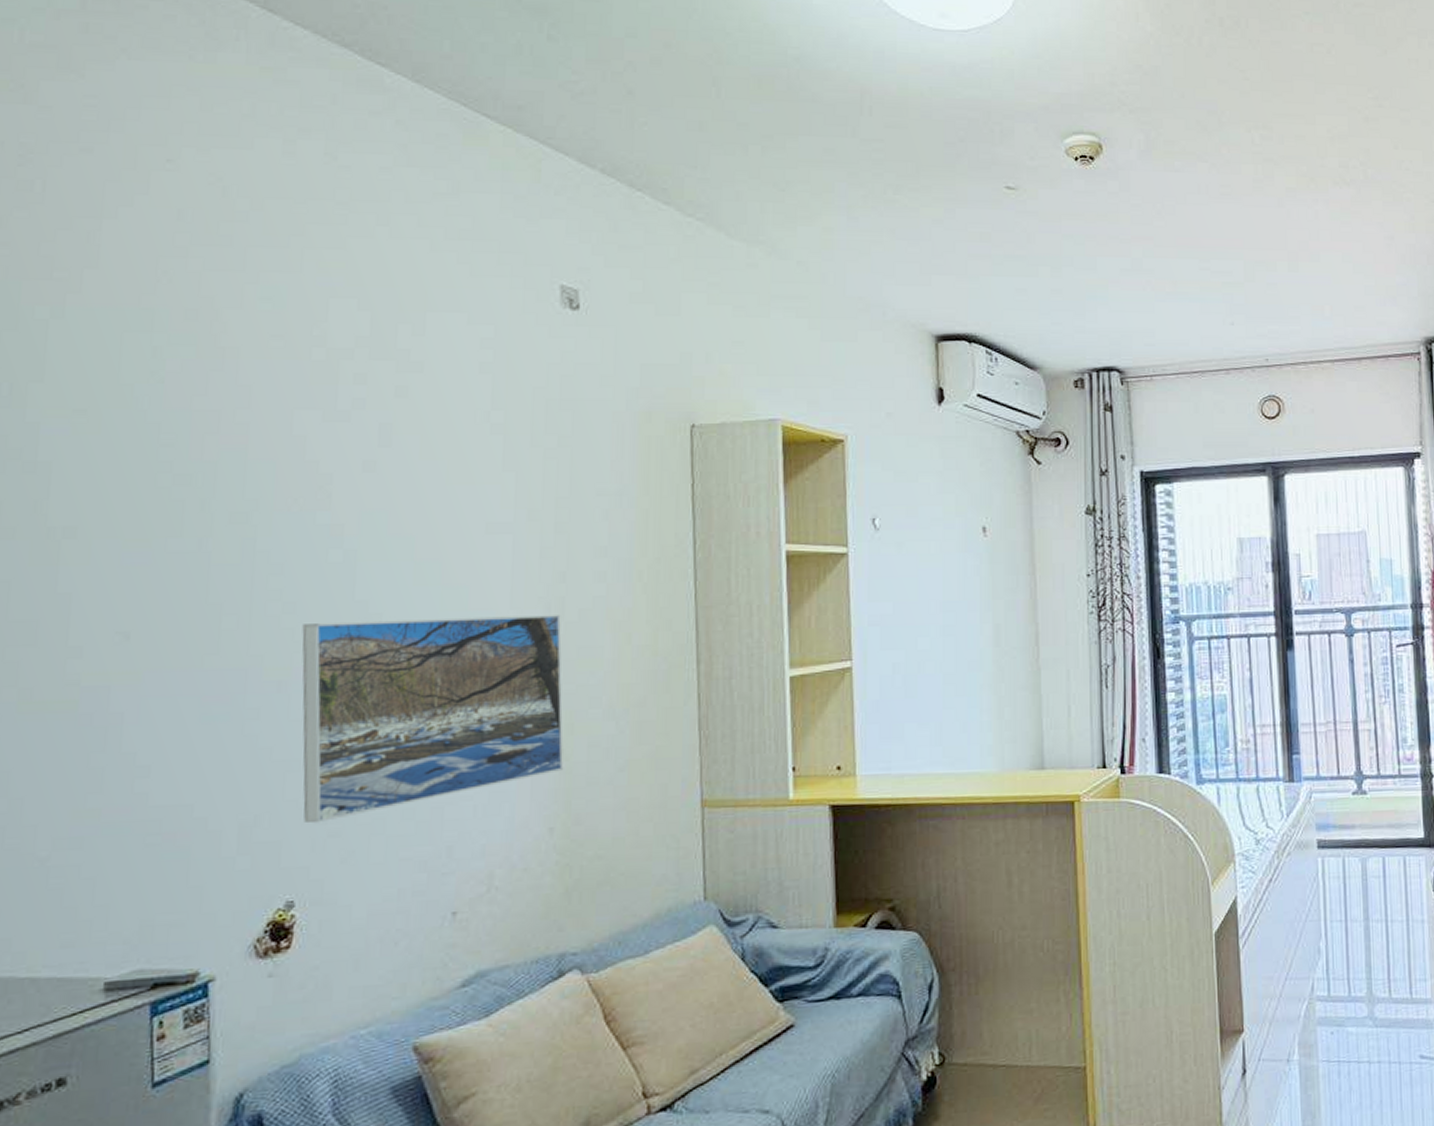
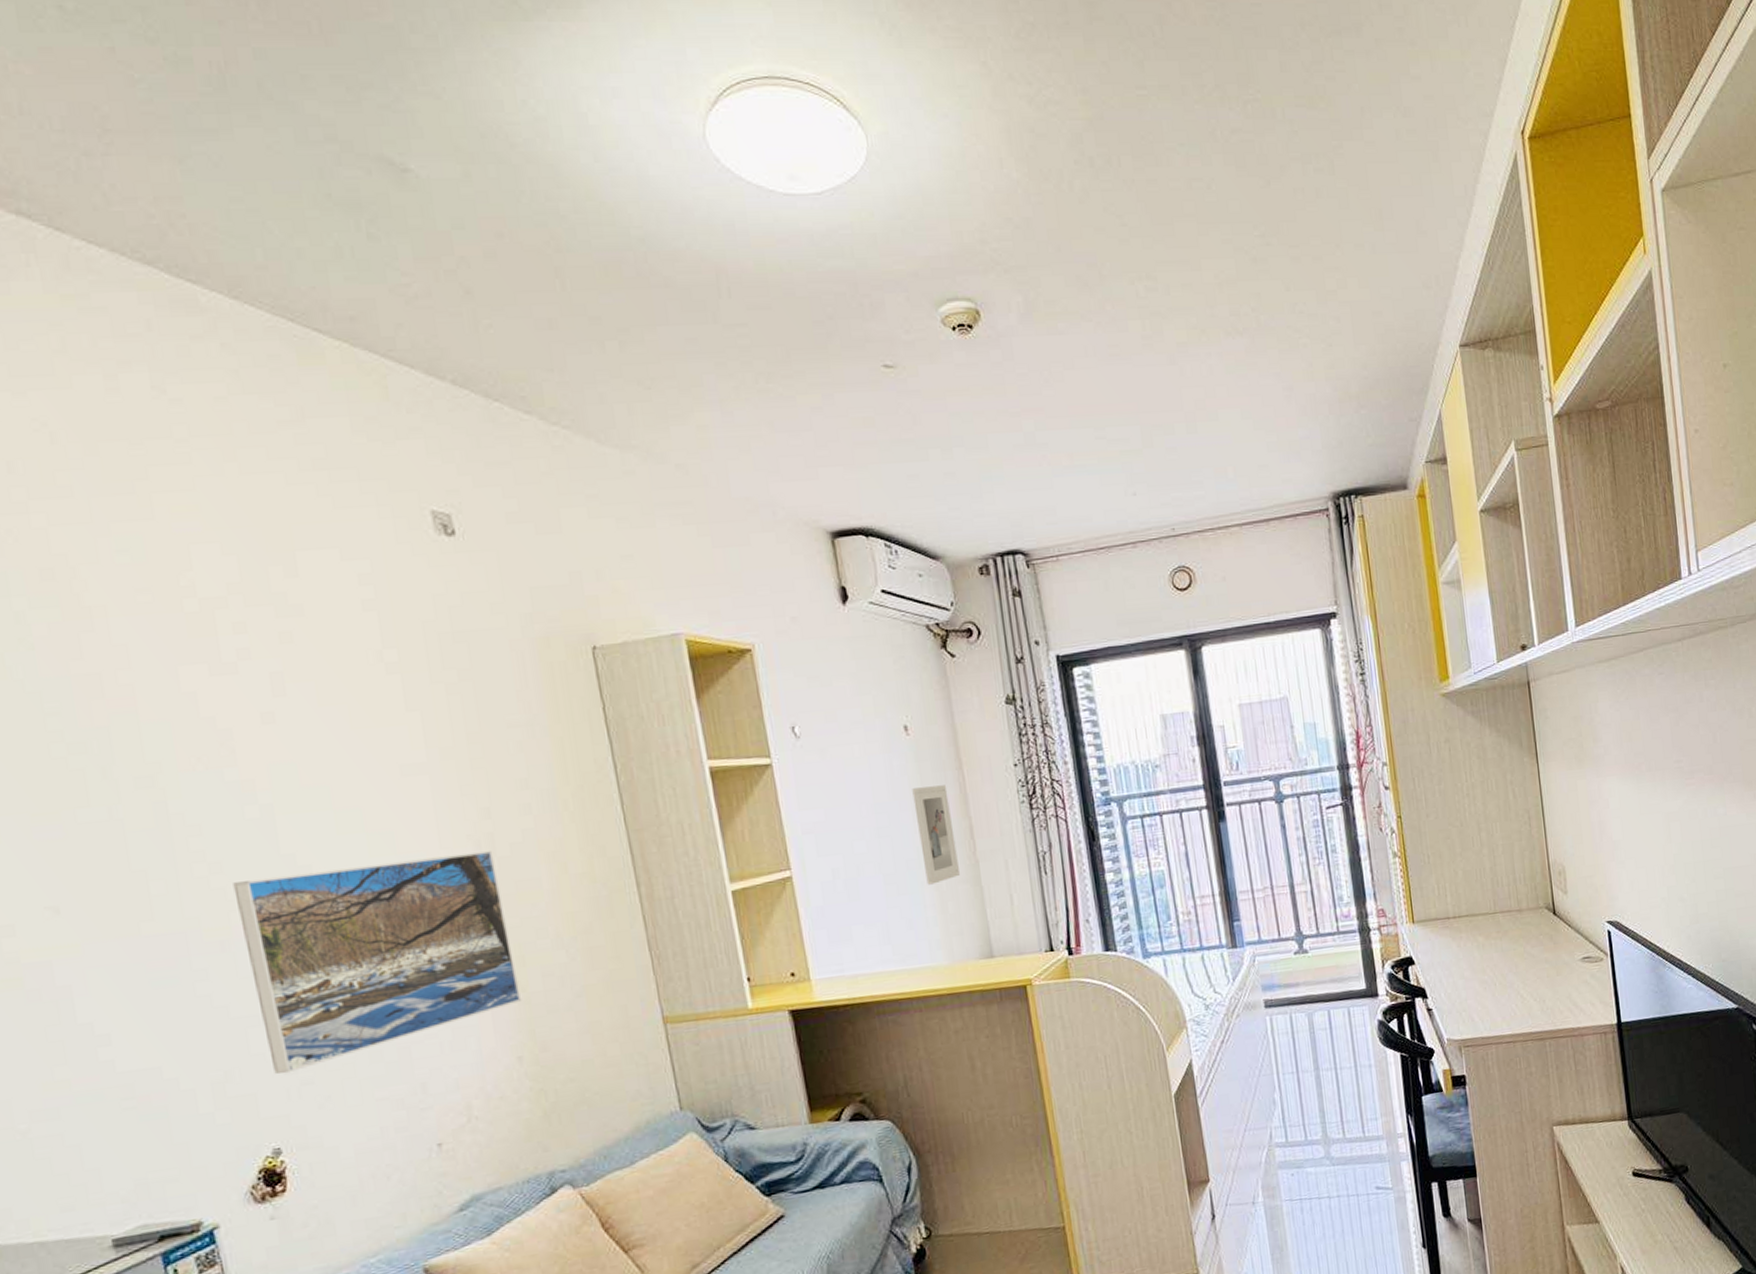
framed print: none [983,589,1020,688] -> present [912,785,960,885]

